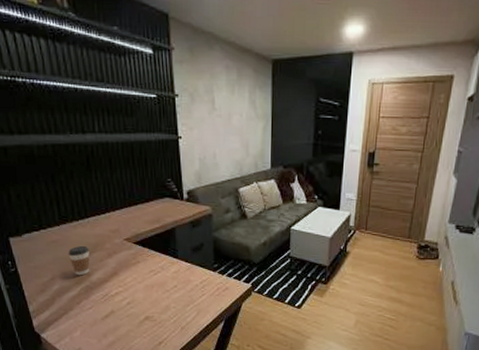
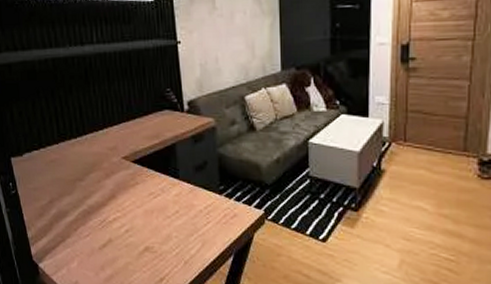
coffee cup: present [68,245,90,276] -> none [66,165,88,199]

